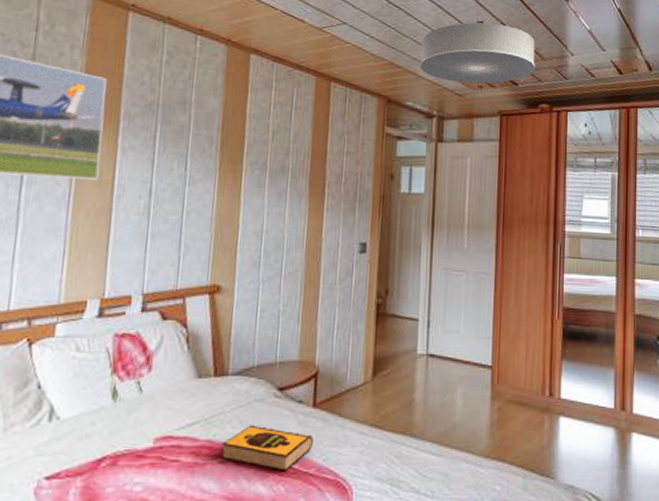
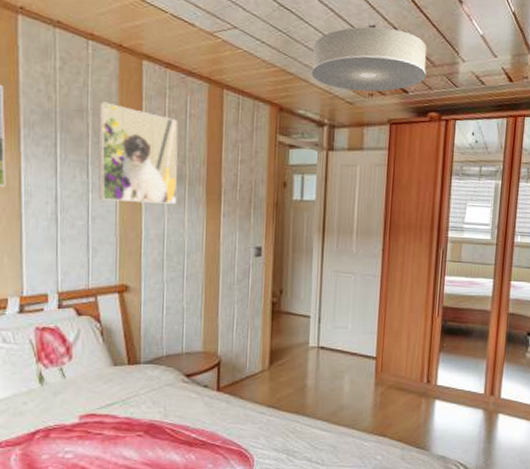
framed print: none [195,94,283,198] -> present [98,101,178,204]
hardback book: present [221,424,313,472] -> none [138,405,218,443]

